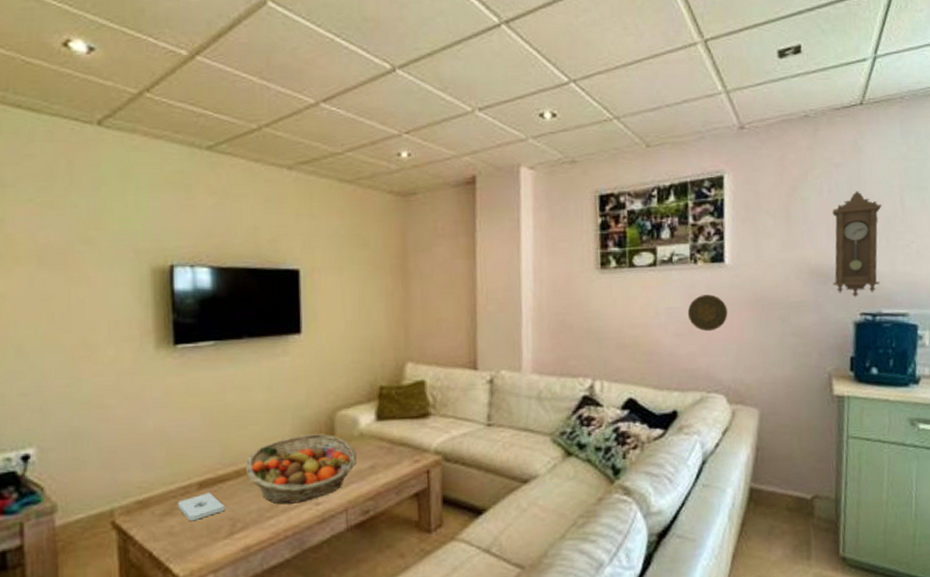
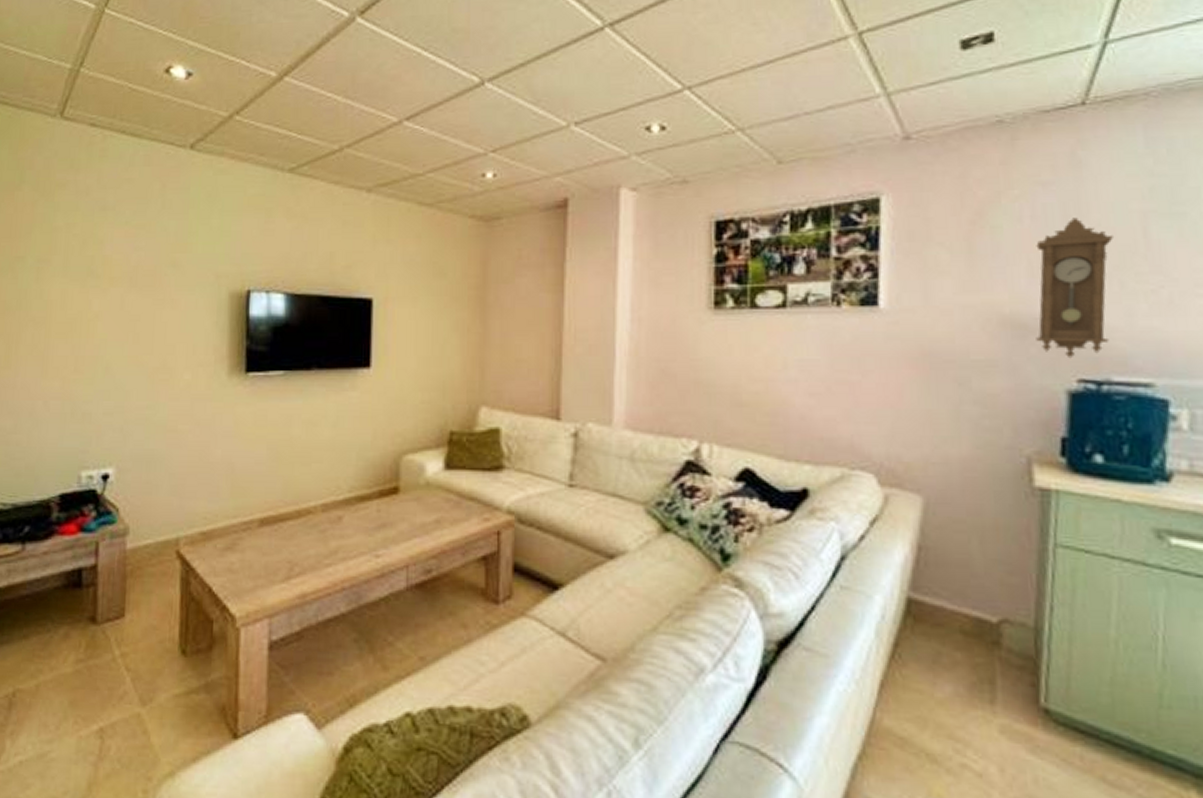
notepad: present [177,493,225,521] -> none [238,531,284,559]
fruit basket: present [245,433,357,505] -> none [306,478,421,553]
decorative plate: present [687,294,728,332] -> none [826,346,882,392]

